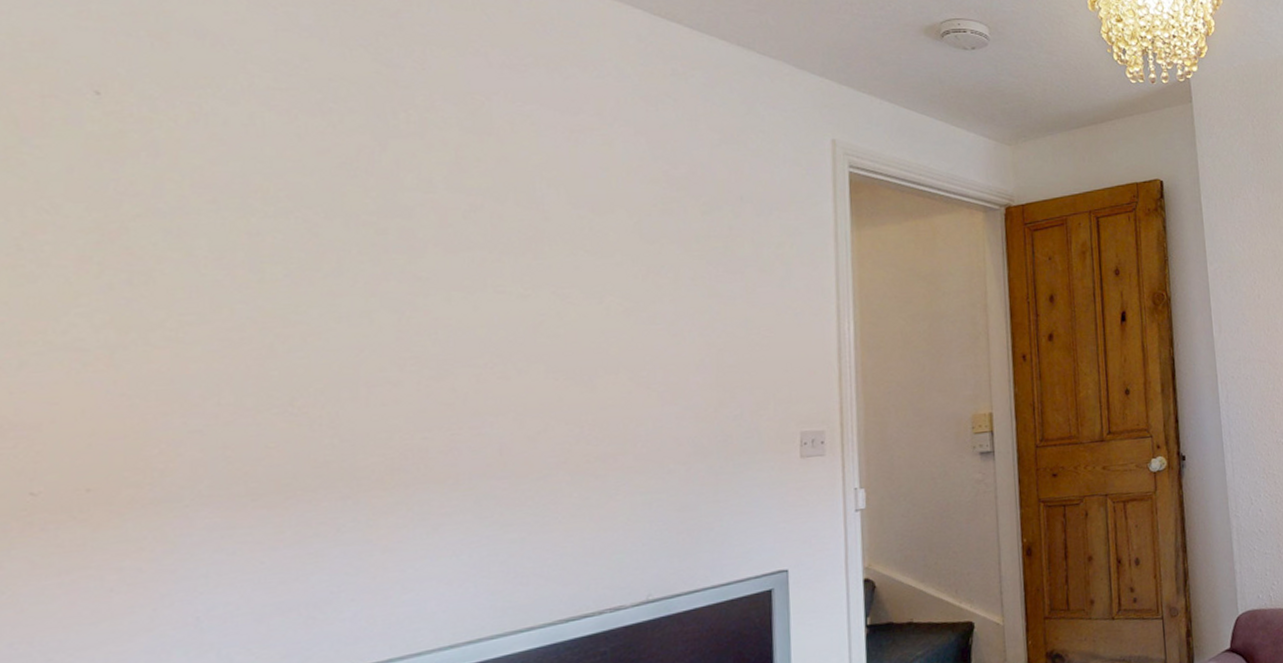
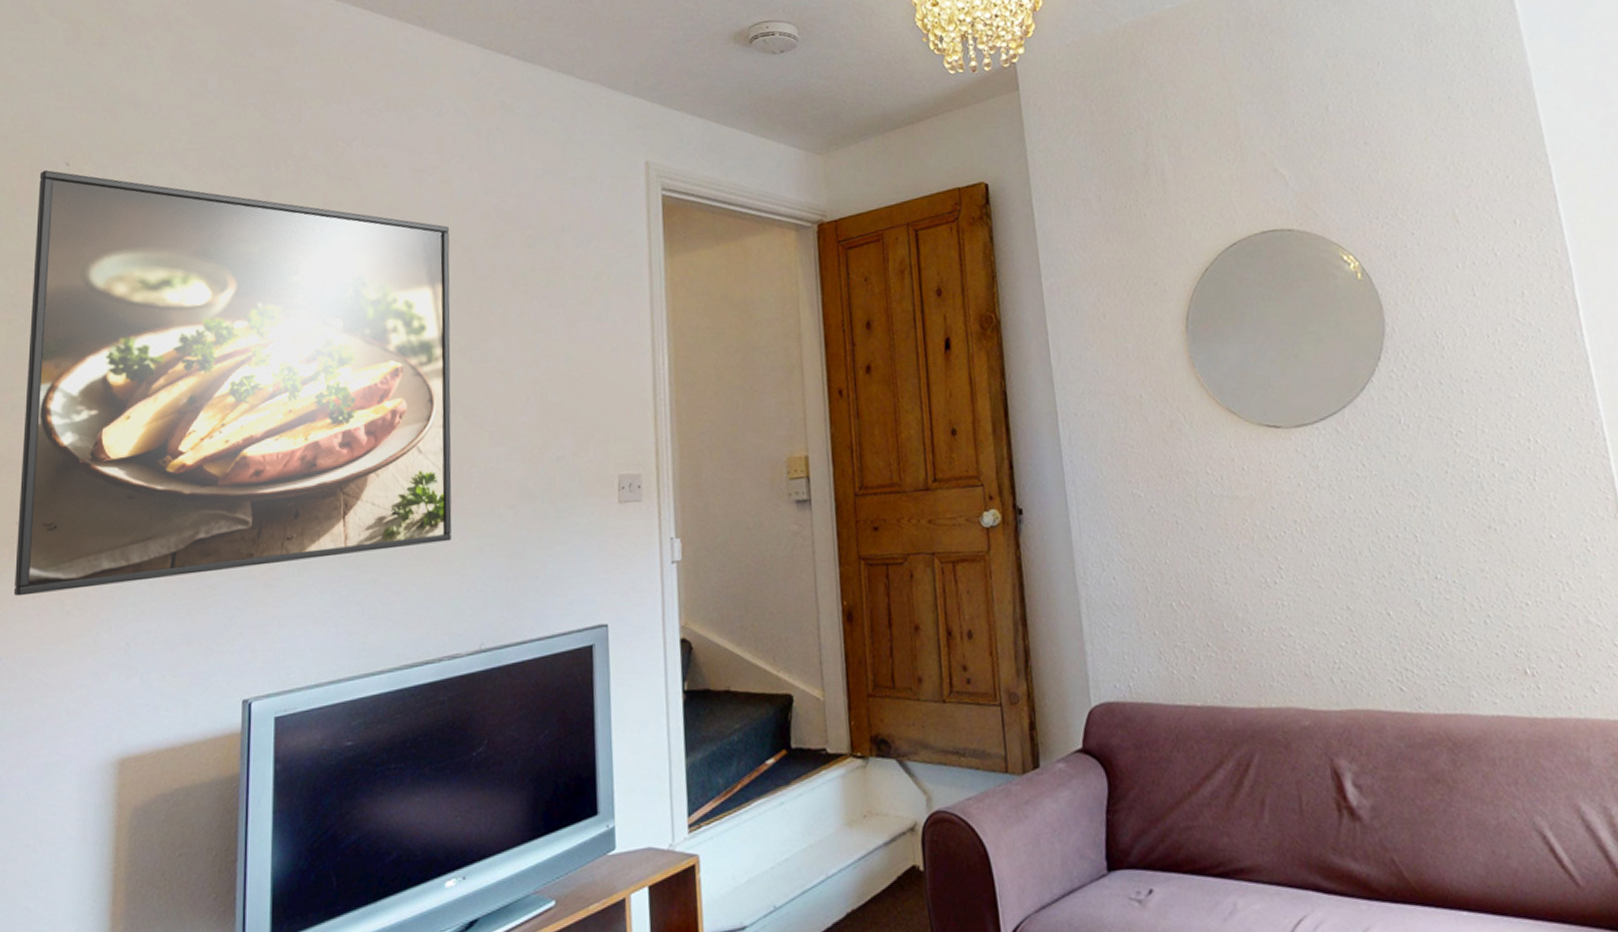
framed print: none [28,97,615,575] -> present [13,169,452,597]

